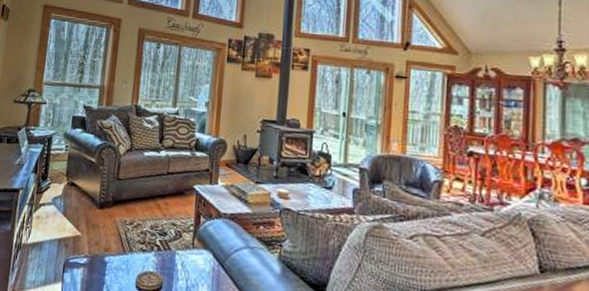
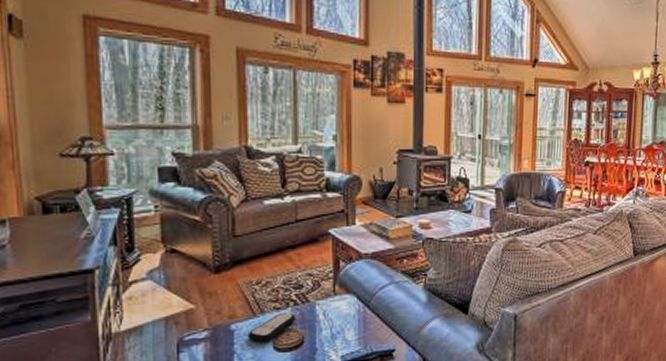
remote control: none [116,254,158,280] -> present [247,312,296,343]

